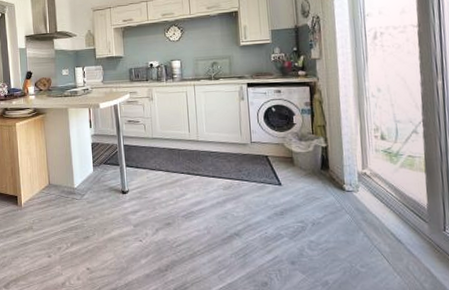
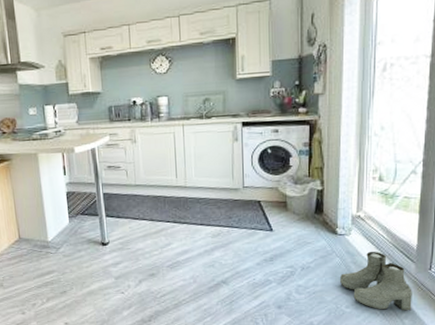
boots: none [351,209,431,274] -> present [339,251,412,311]

